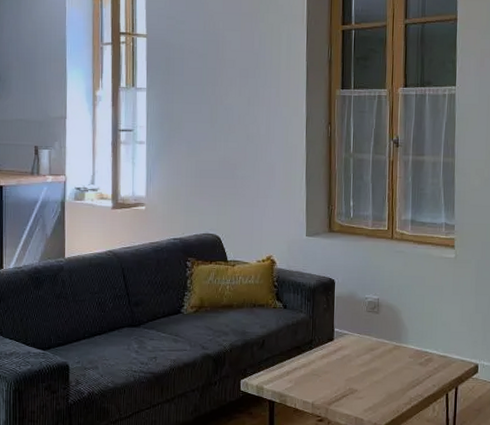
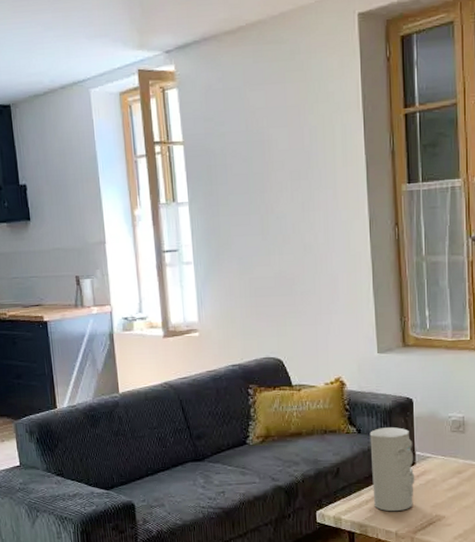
decorative vase: none [294,304,333,384] -> present [370,427,415,512]

